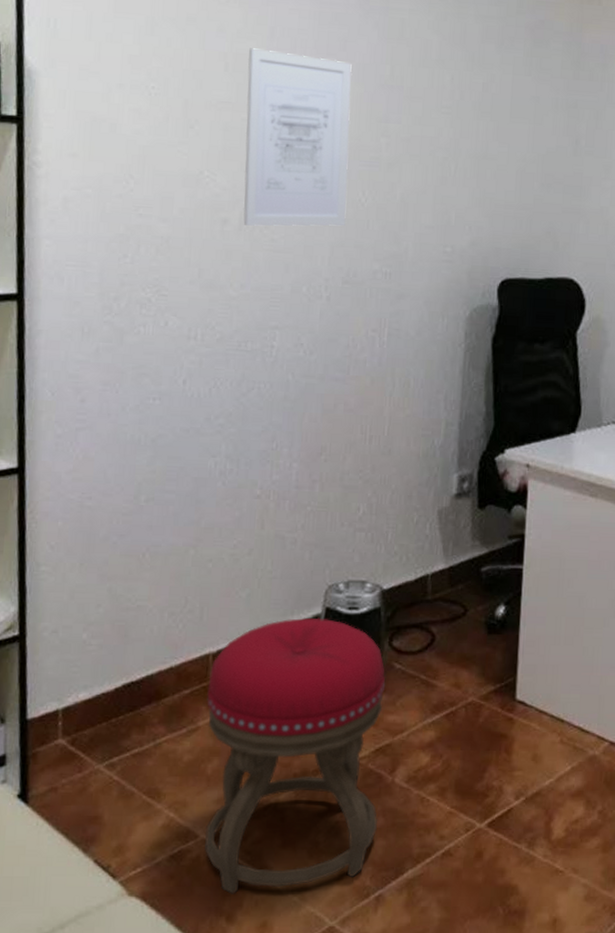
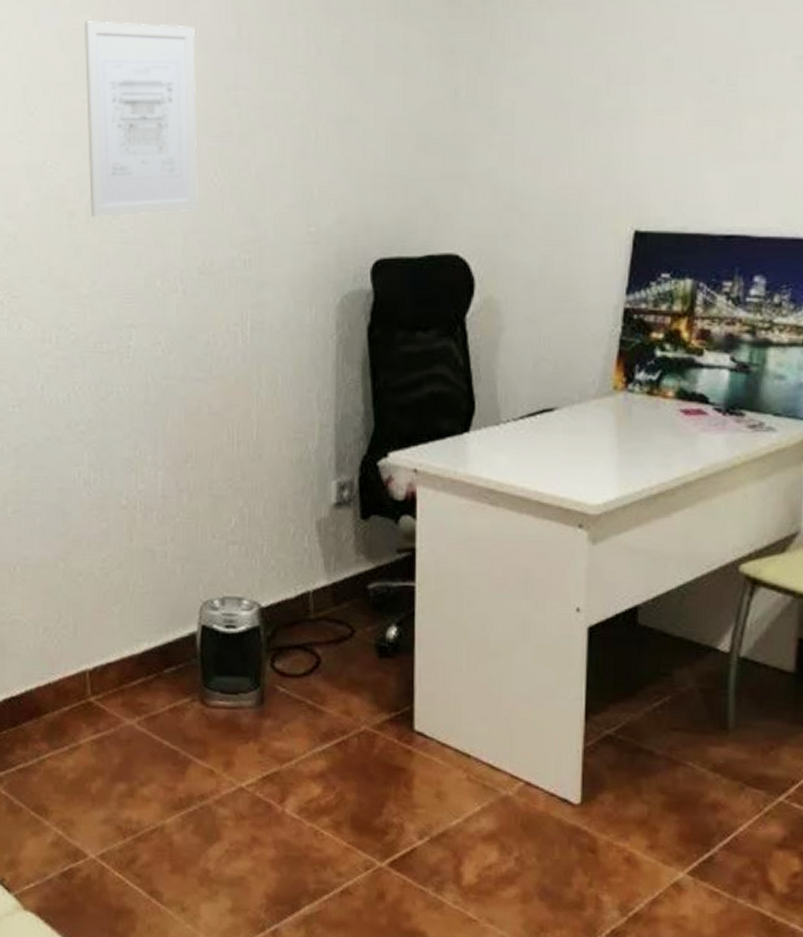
stool: present [205,617,386,894] -> none [86,635,270,917]

